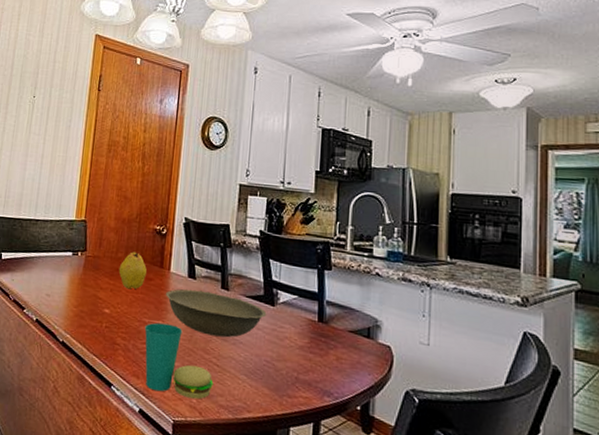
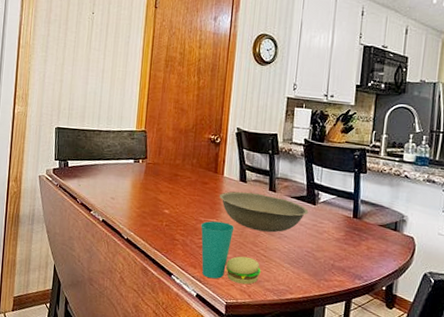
fruit: present [118,252,147,289] -> none [177,159,202,192]

